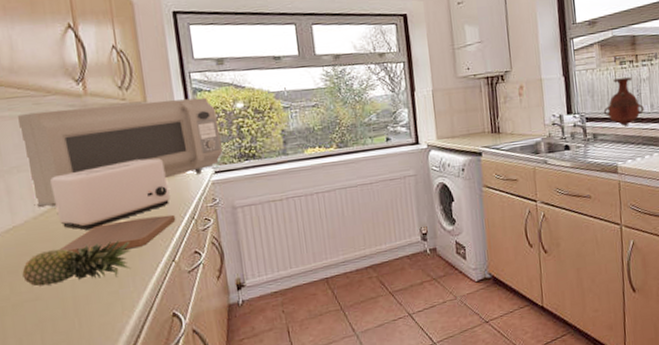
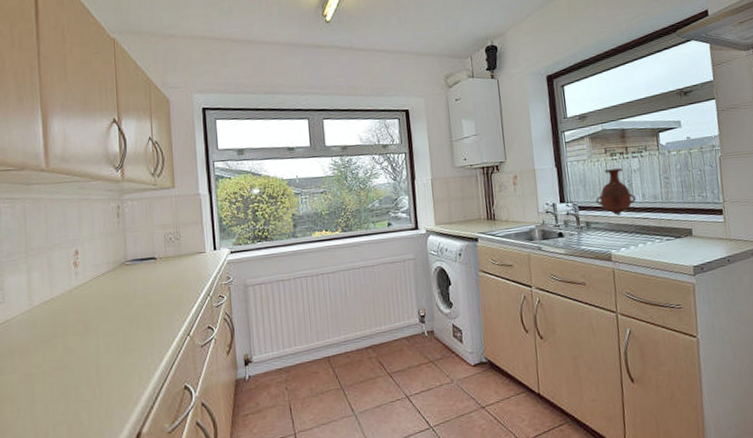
microwave: present [15,97,223,208] -> none [62,183,238,282]
fruit: present [22,239,131,287] -> none [54,313,152,356]
toaster: present [50,158,170,230] -> none [87,238,189,303]
cutting board: present [60,214,176,254] -> none [89,291,193,326]

